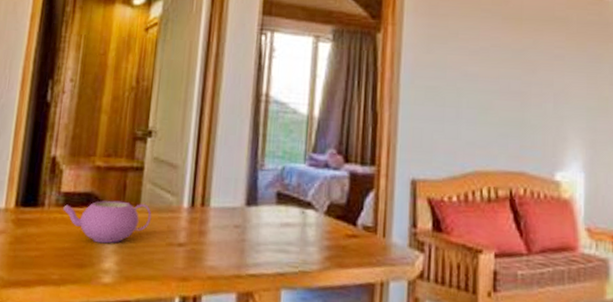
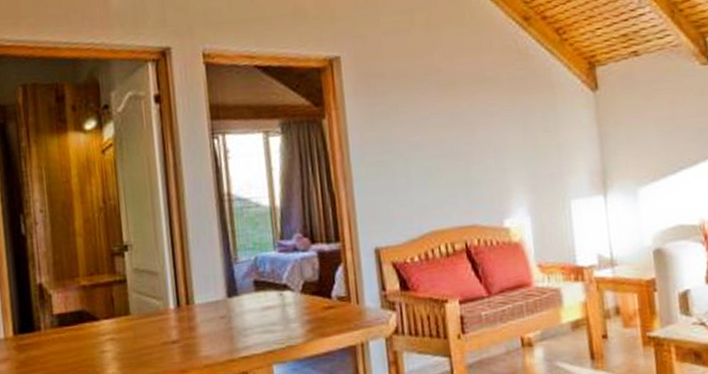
teapot: present [63,200,152,243] -> none [59,312,143,354]

